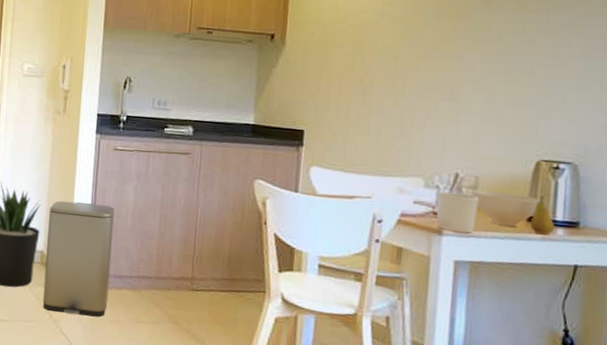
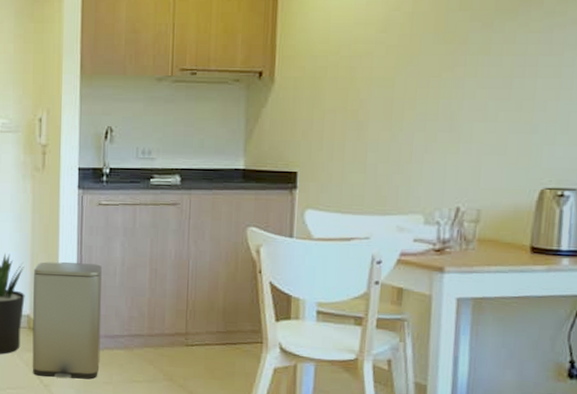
mug: present [436,191,480,234] -> none [437,227,482,269]
bowl: present [472,190,542,227] -> none [474,223,546,259]
fruit: present [530,195,554,235] -> none [534,225,559,266]

